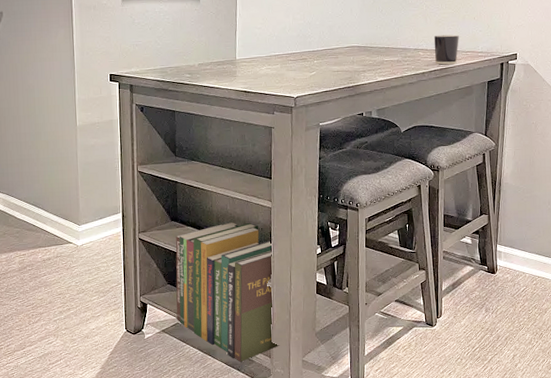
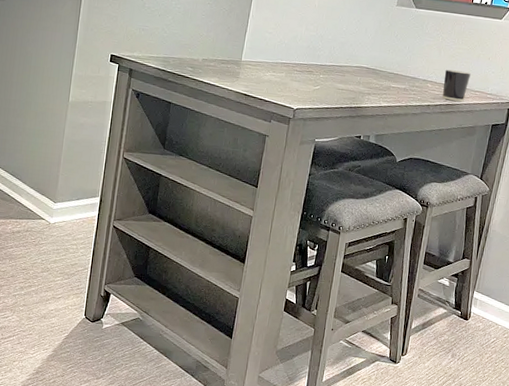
books: present [175,222,280,362] -> none [138,224,248,368]

